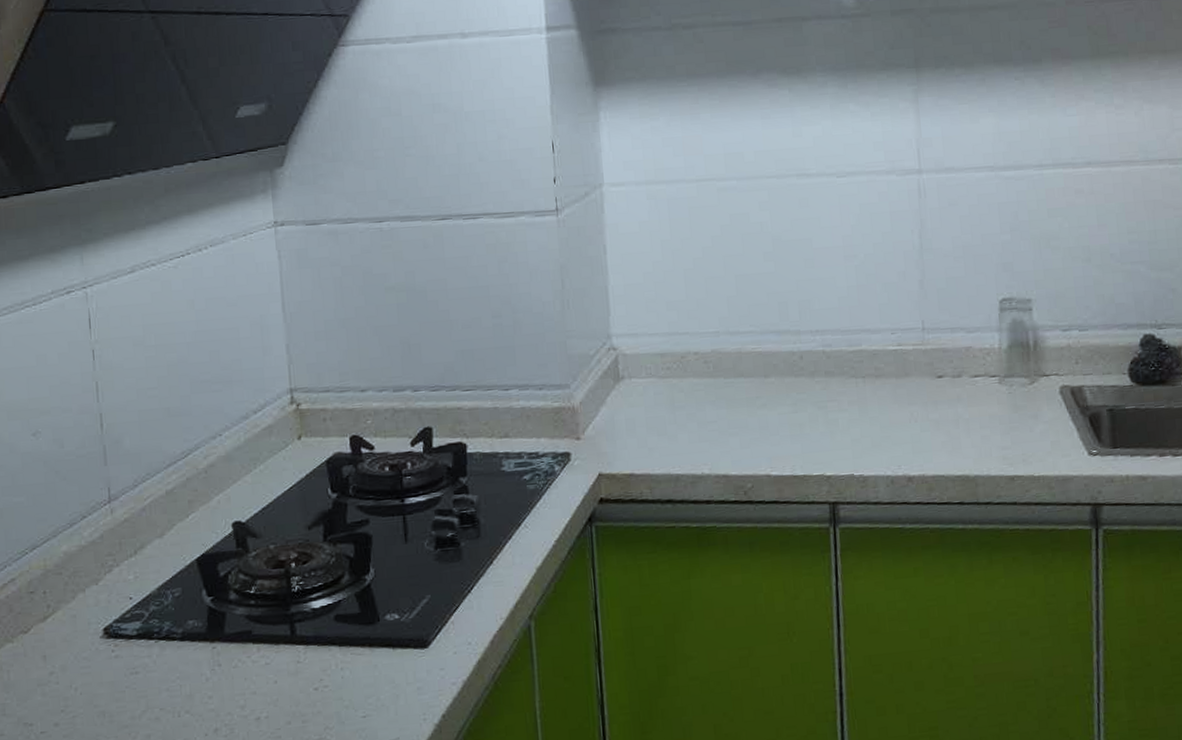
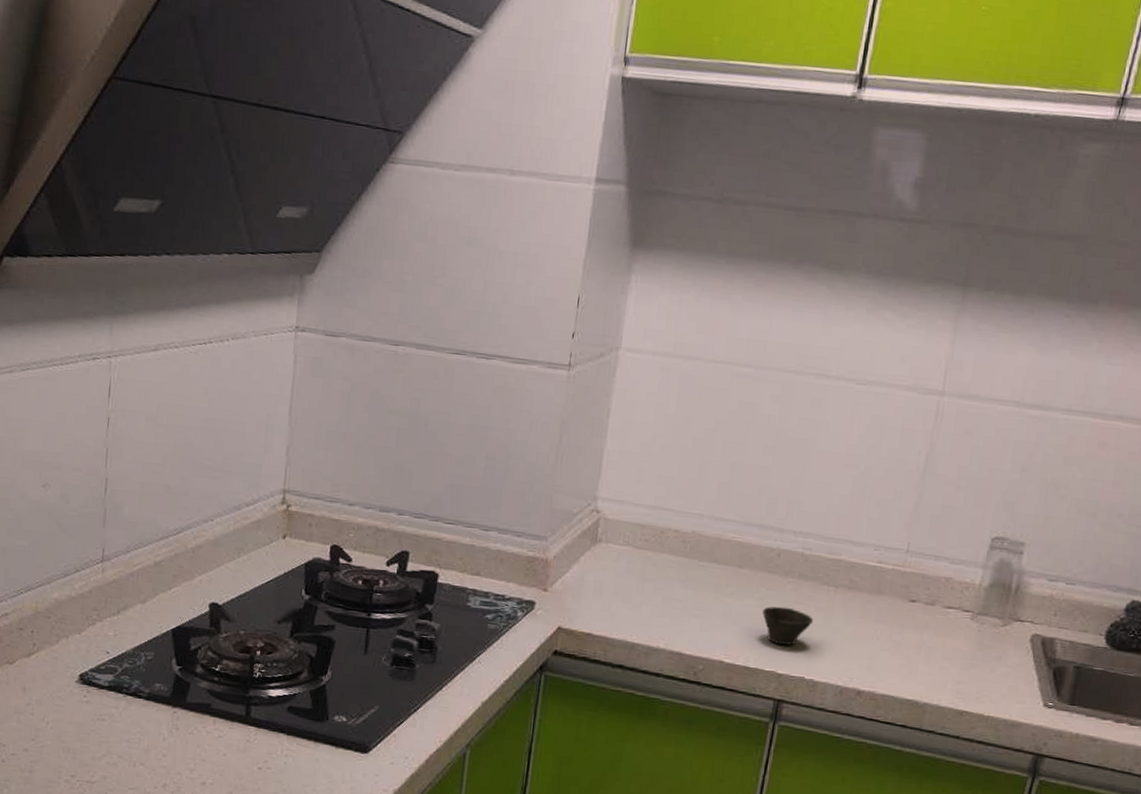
cup: none [798,407,850,447] -> present [762,606,814,646]

